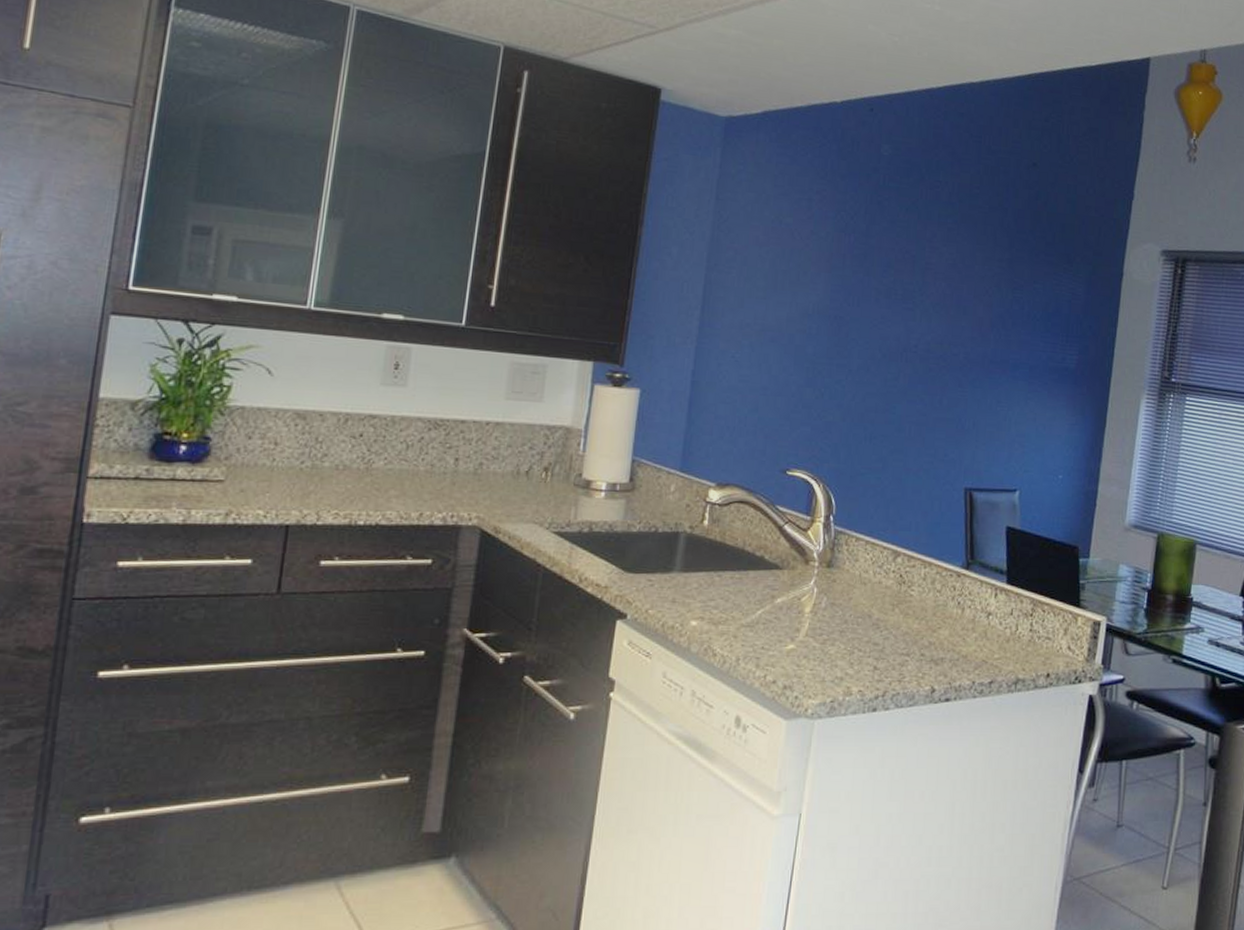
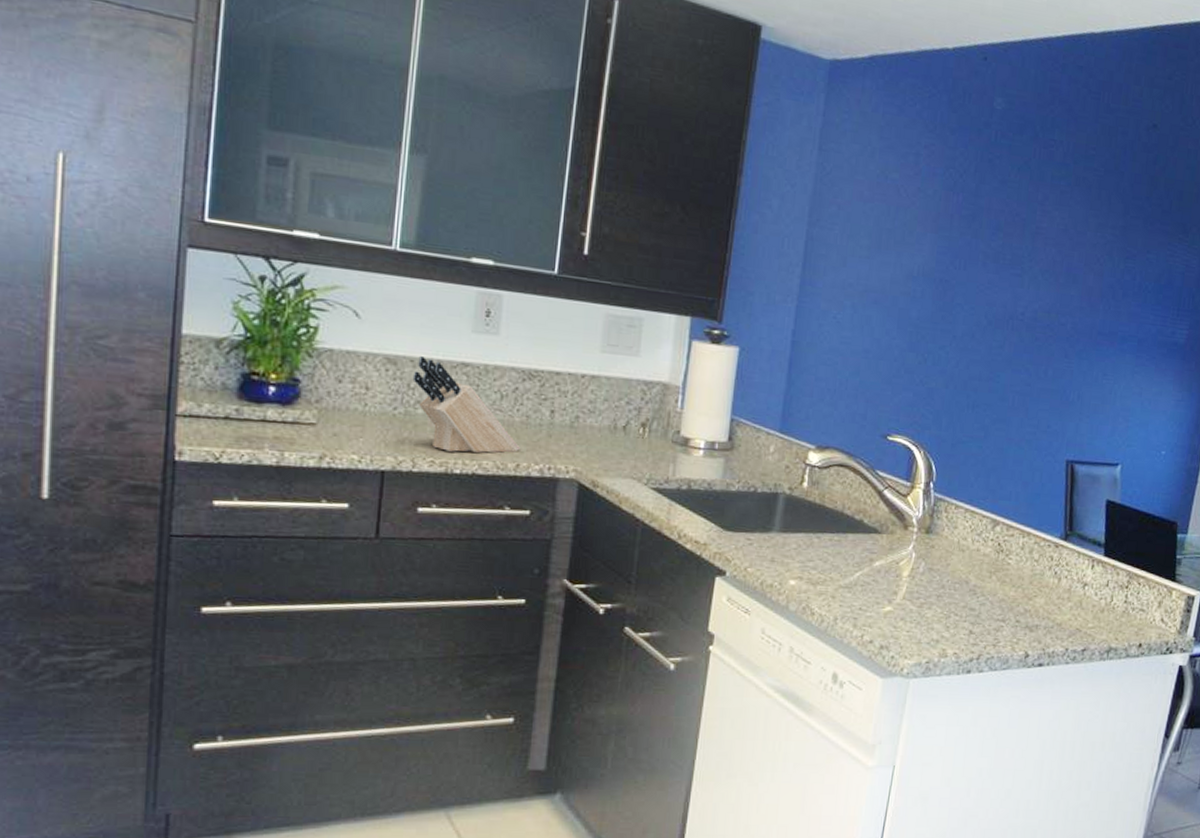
knife block: none [321,410,424,503] -> present [412,356,520,453]

